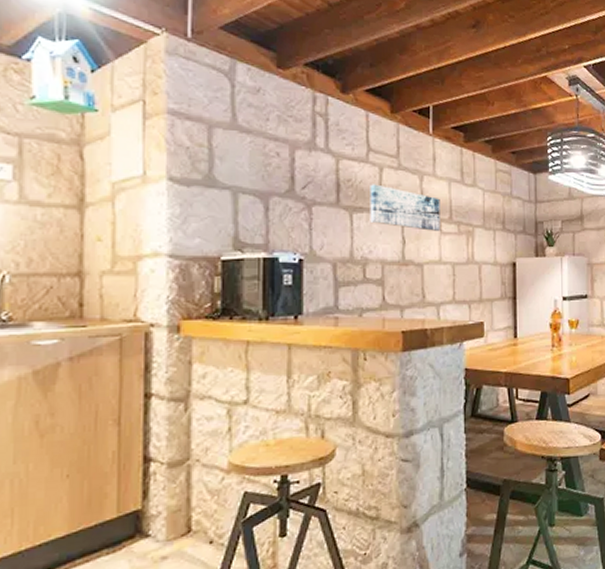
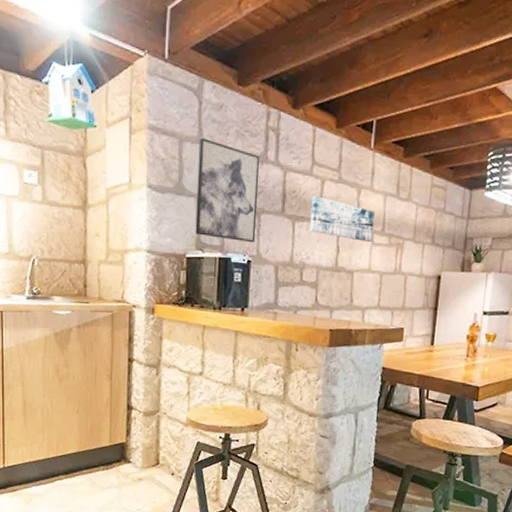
wall art: none [231,123,308,239] -> present [195,137,260,243]

